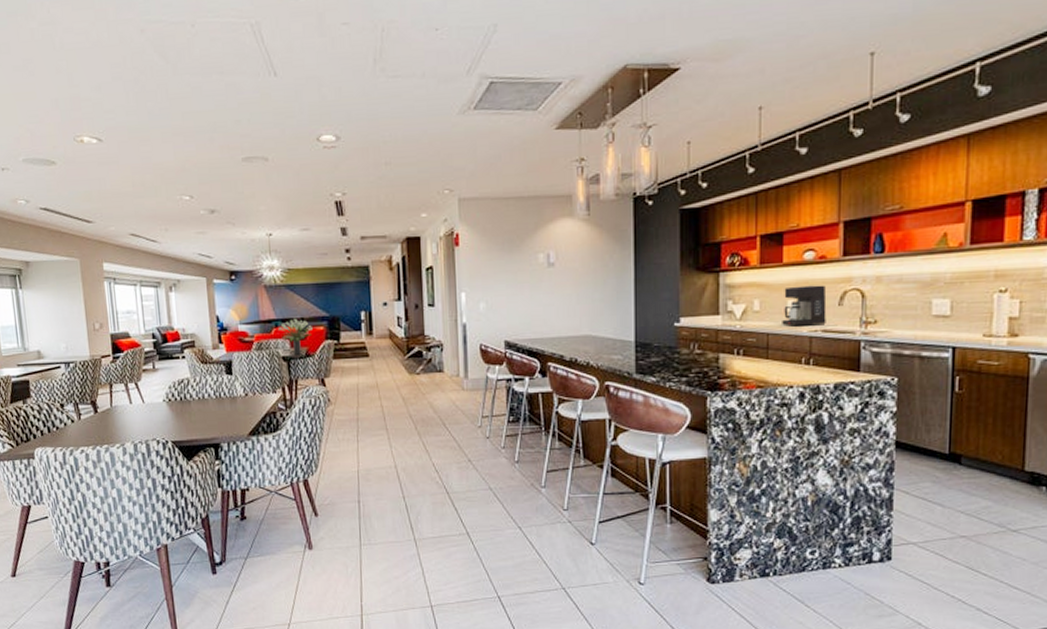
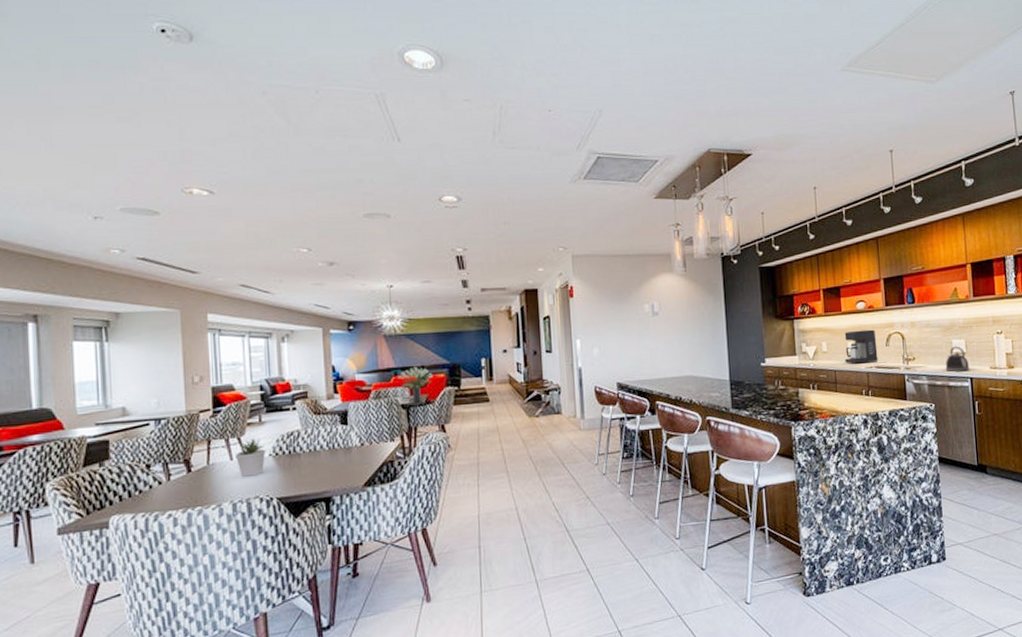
potted plant: none [133,384,161,420] -> present [234,438,266,477]
kettle: none [918,306,954,340] -> present [945,345,970,373]

